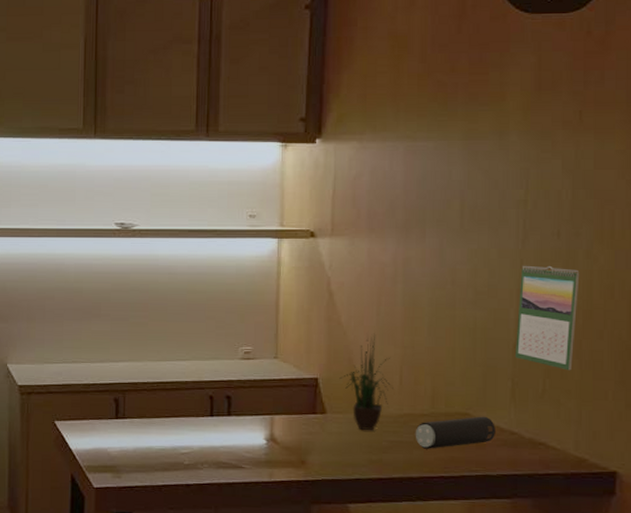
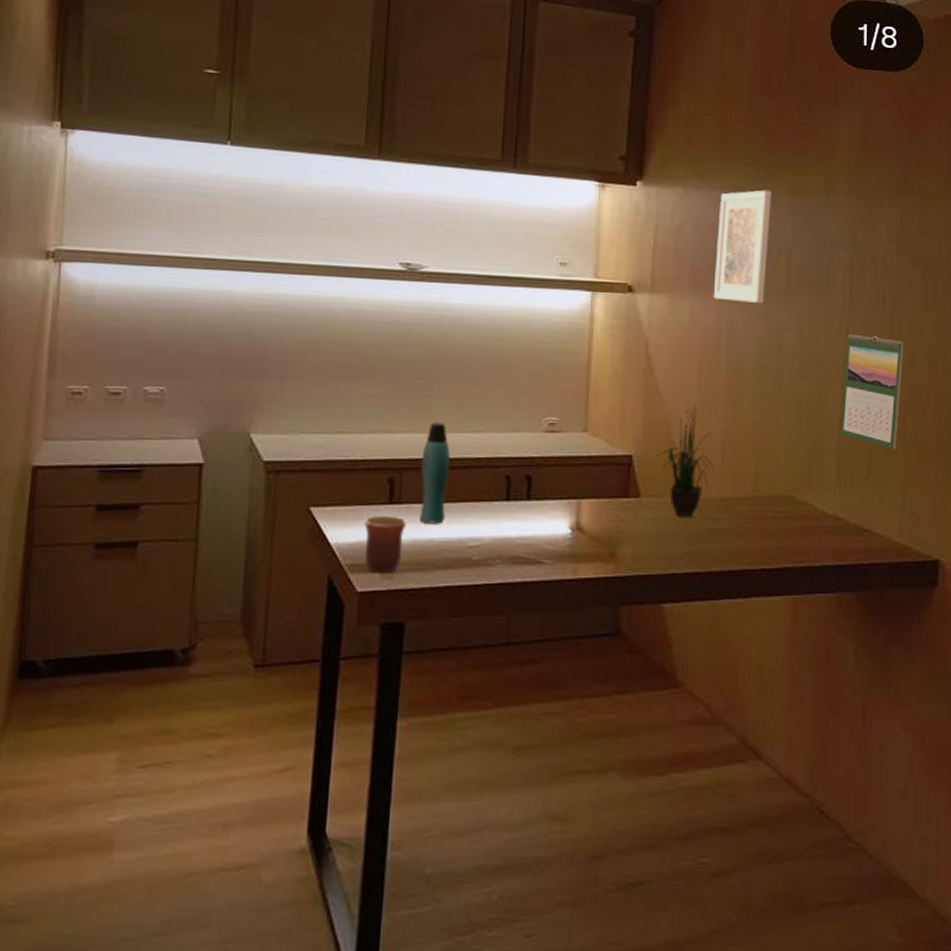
mug: none [96,427,130,473] -> present [363,515,407,573]
bottle: none [140,353,163,435] -> present [419,422,450,524]
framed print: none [389,137,445,241] -> present [713,190,772,303]
speaker: present [415,416,495,449] -> none [736,499,820,538]

